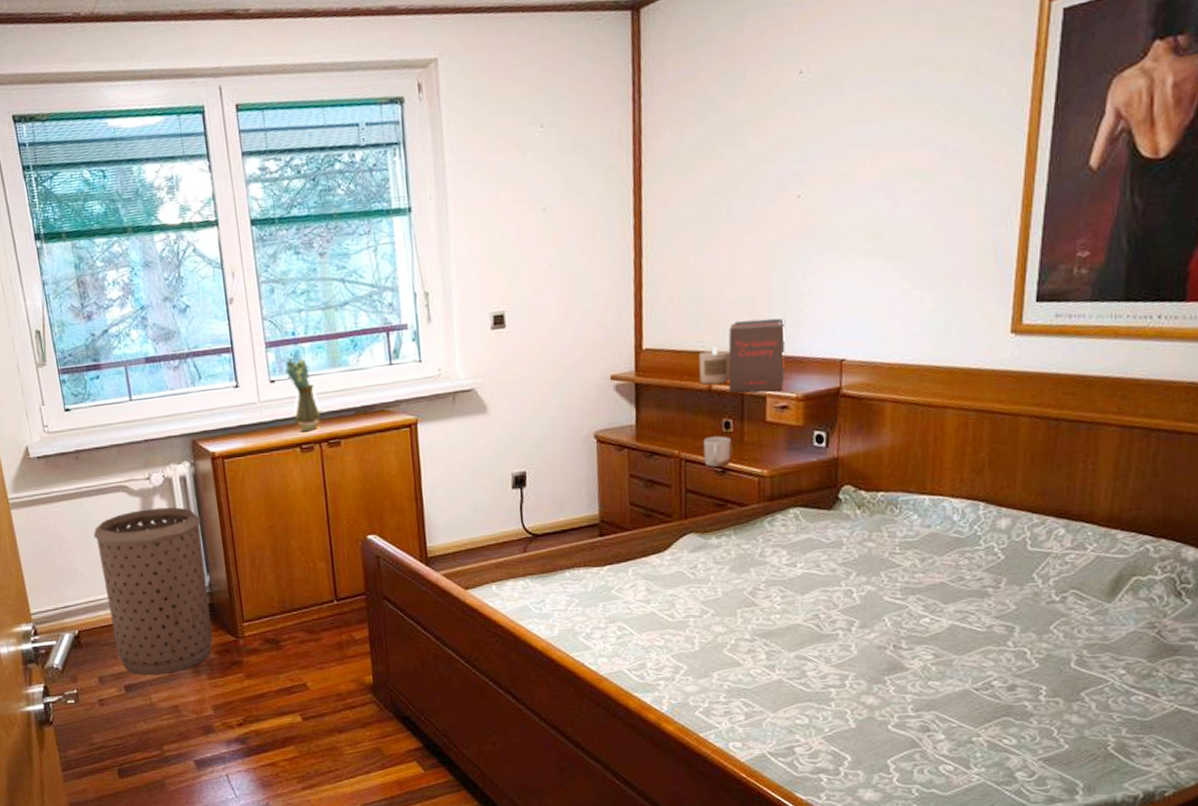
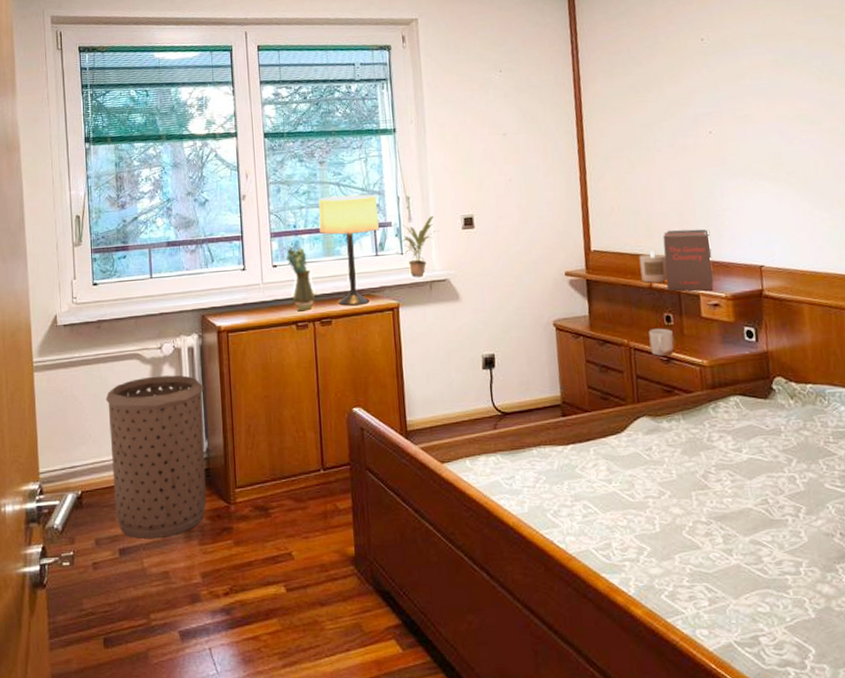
table lamp: none [320,291,394,425] -> present [318,194,380,307]
potted plant: none [418,315,464,390] -> present [401,216,439,278]

